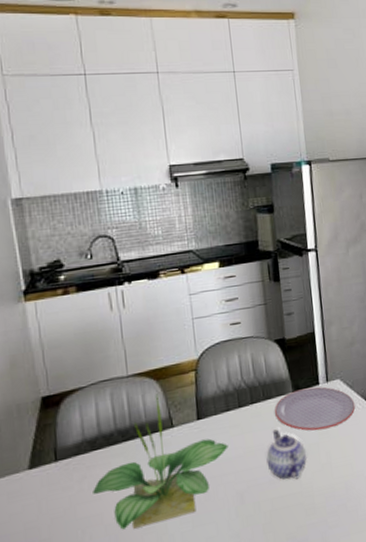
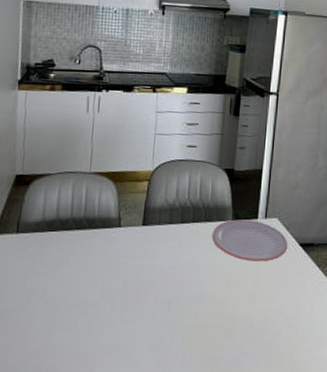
potted plant: present [93,394,228,530] -> none [42,194,165,309]
teapot: present [266,429,307,480] -> none [197,251,235,301]

